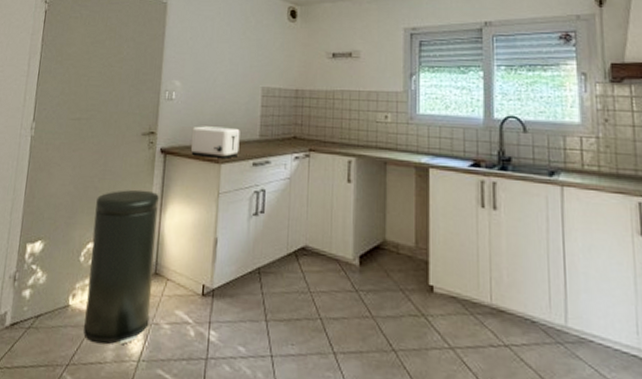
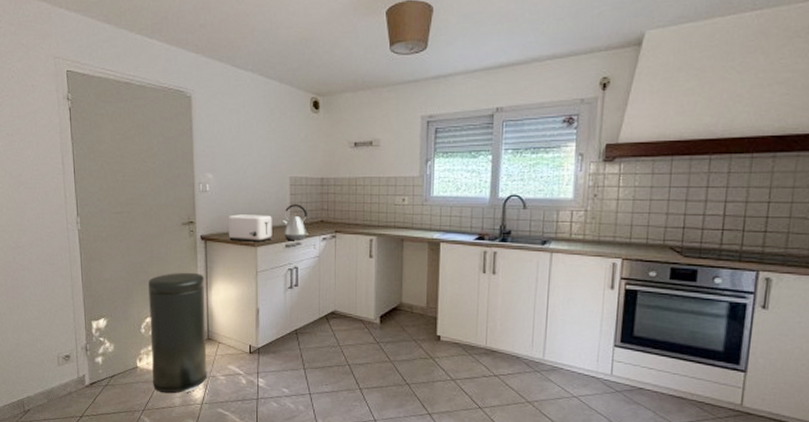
kettle: none [250,117,279,160] -> present [281,204,309,241]

